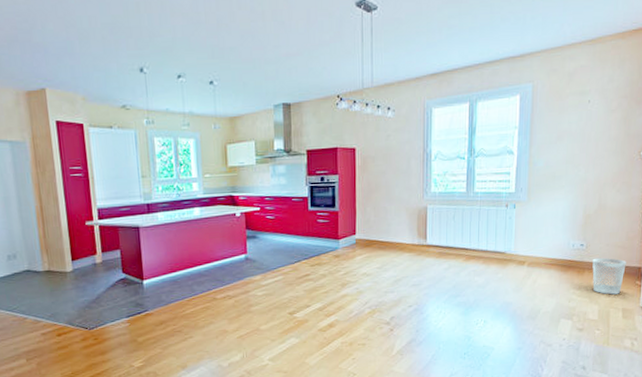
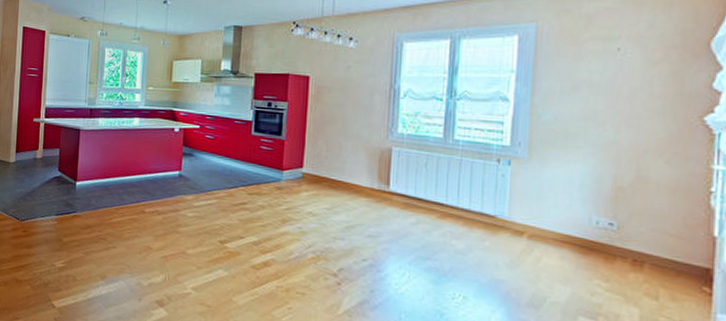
wastebasket: present [592,257,626,295] -> none [628,244,685,300]

